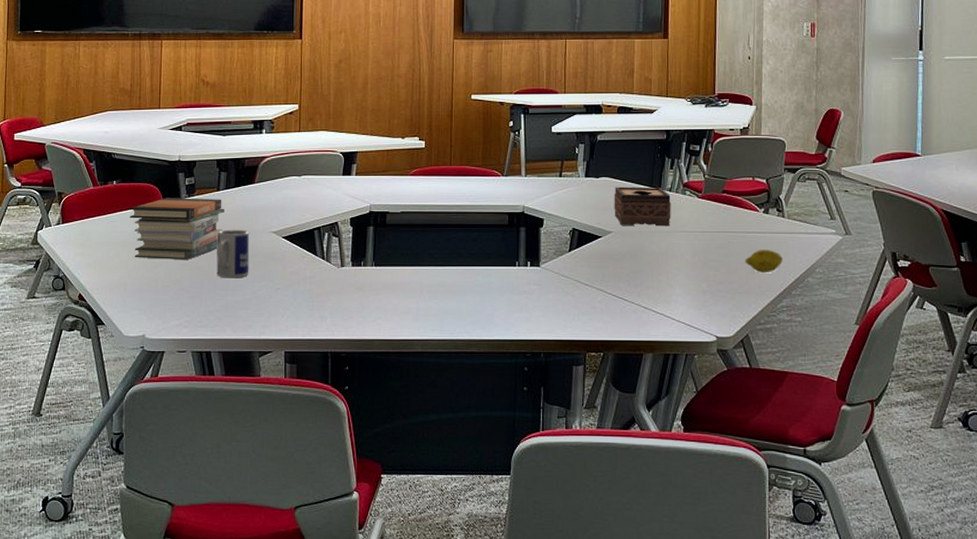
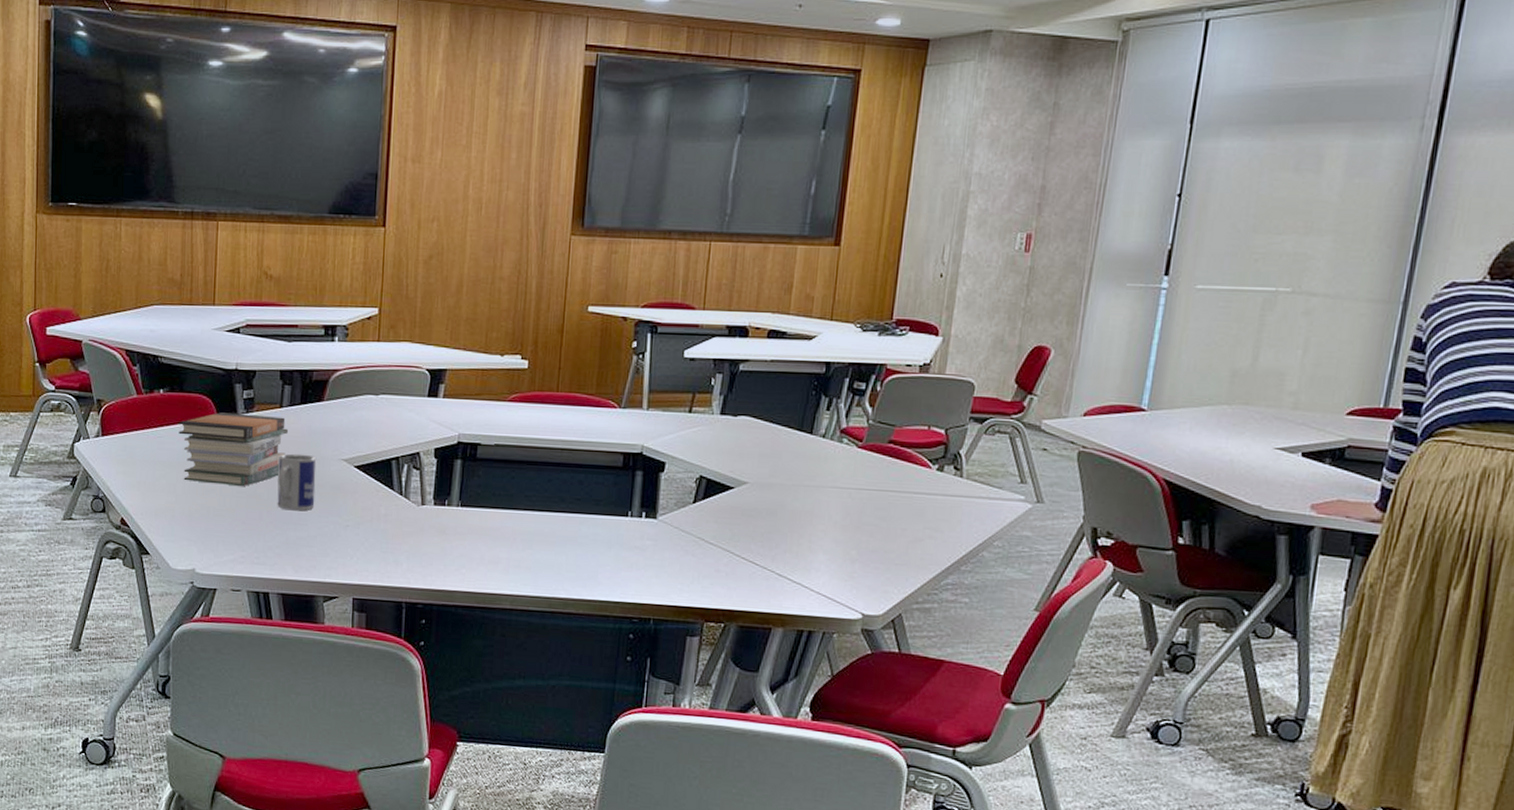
tissue box: present [614,187,671,227] -> none [752,428,824,480]
fruit: present [745,249,783,273] -> none [907,514,955,543]

